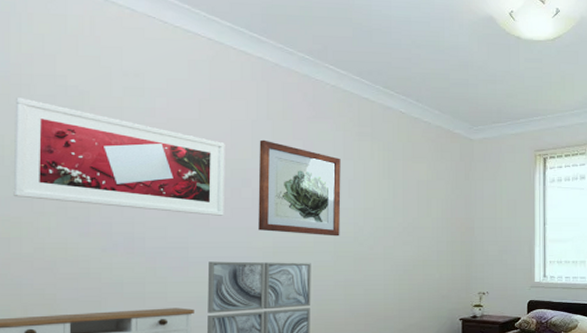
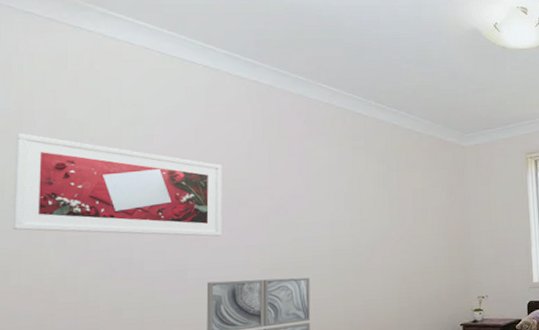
wall art: present [258,139,341,236] -> none [255,159,338,250]

